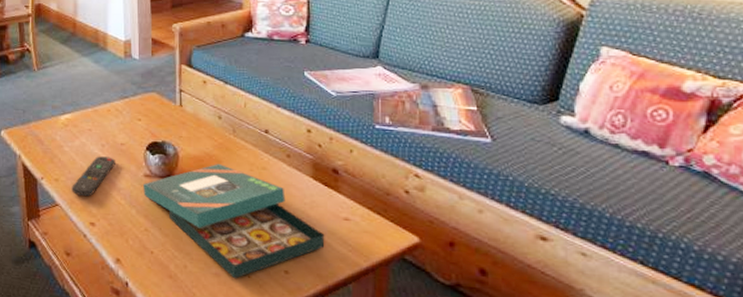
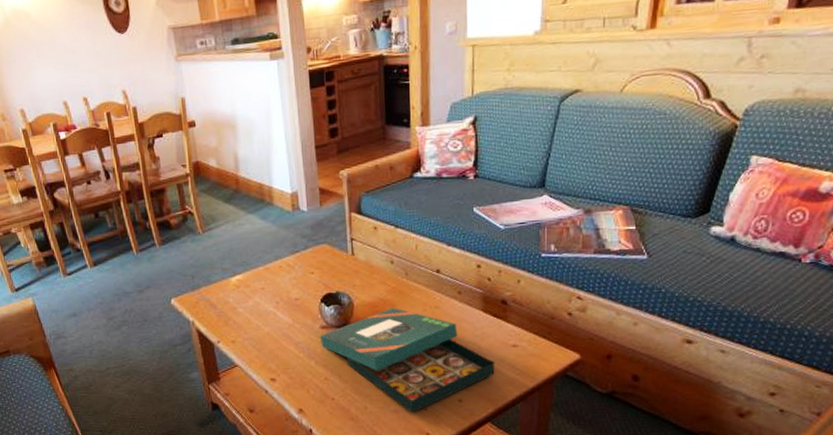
remote control: present [72,156,115,197] -> none [249,313,291,355]

